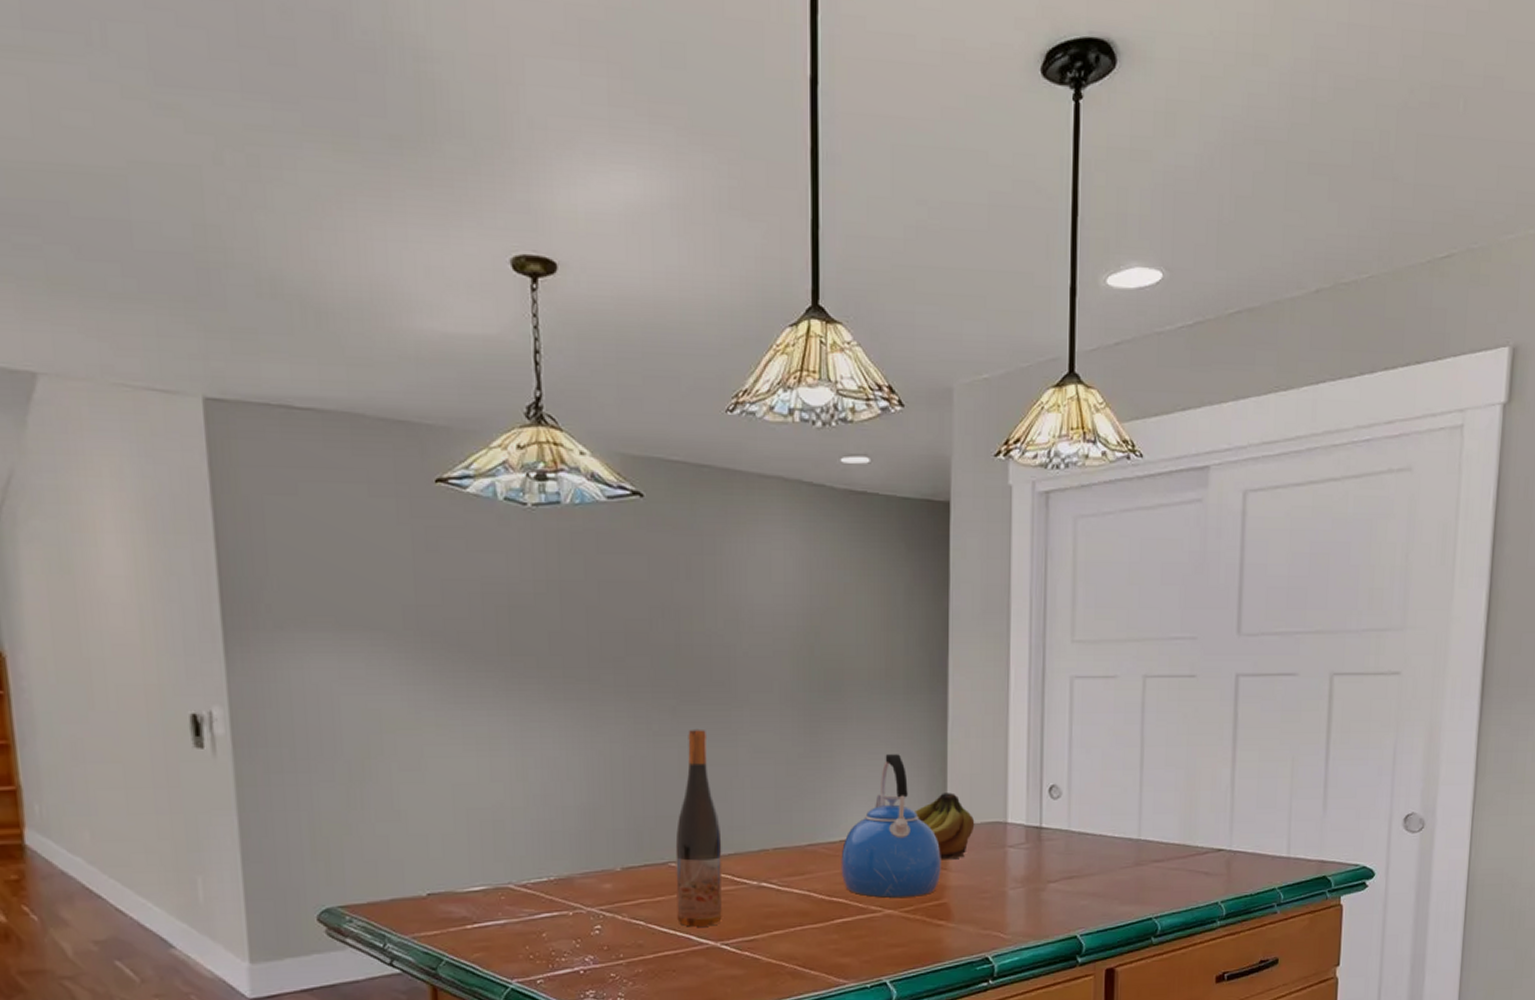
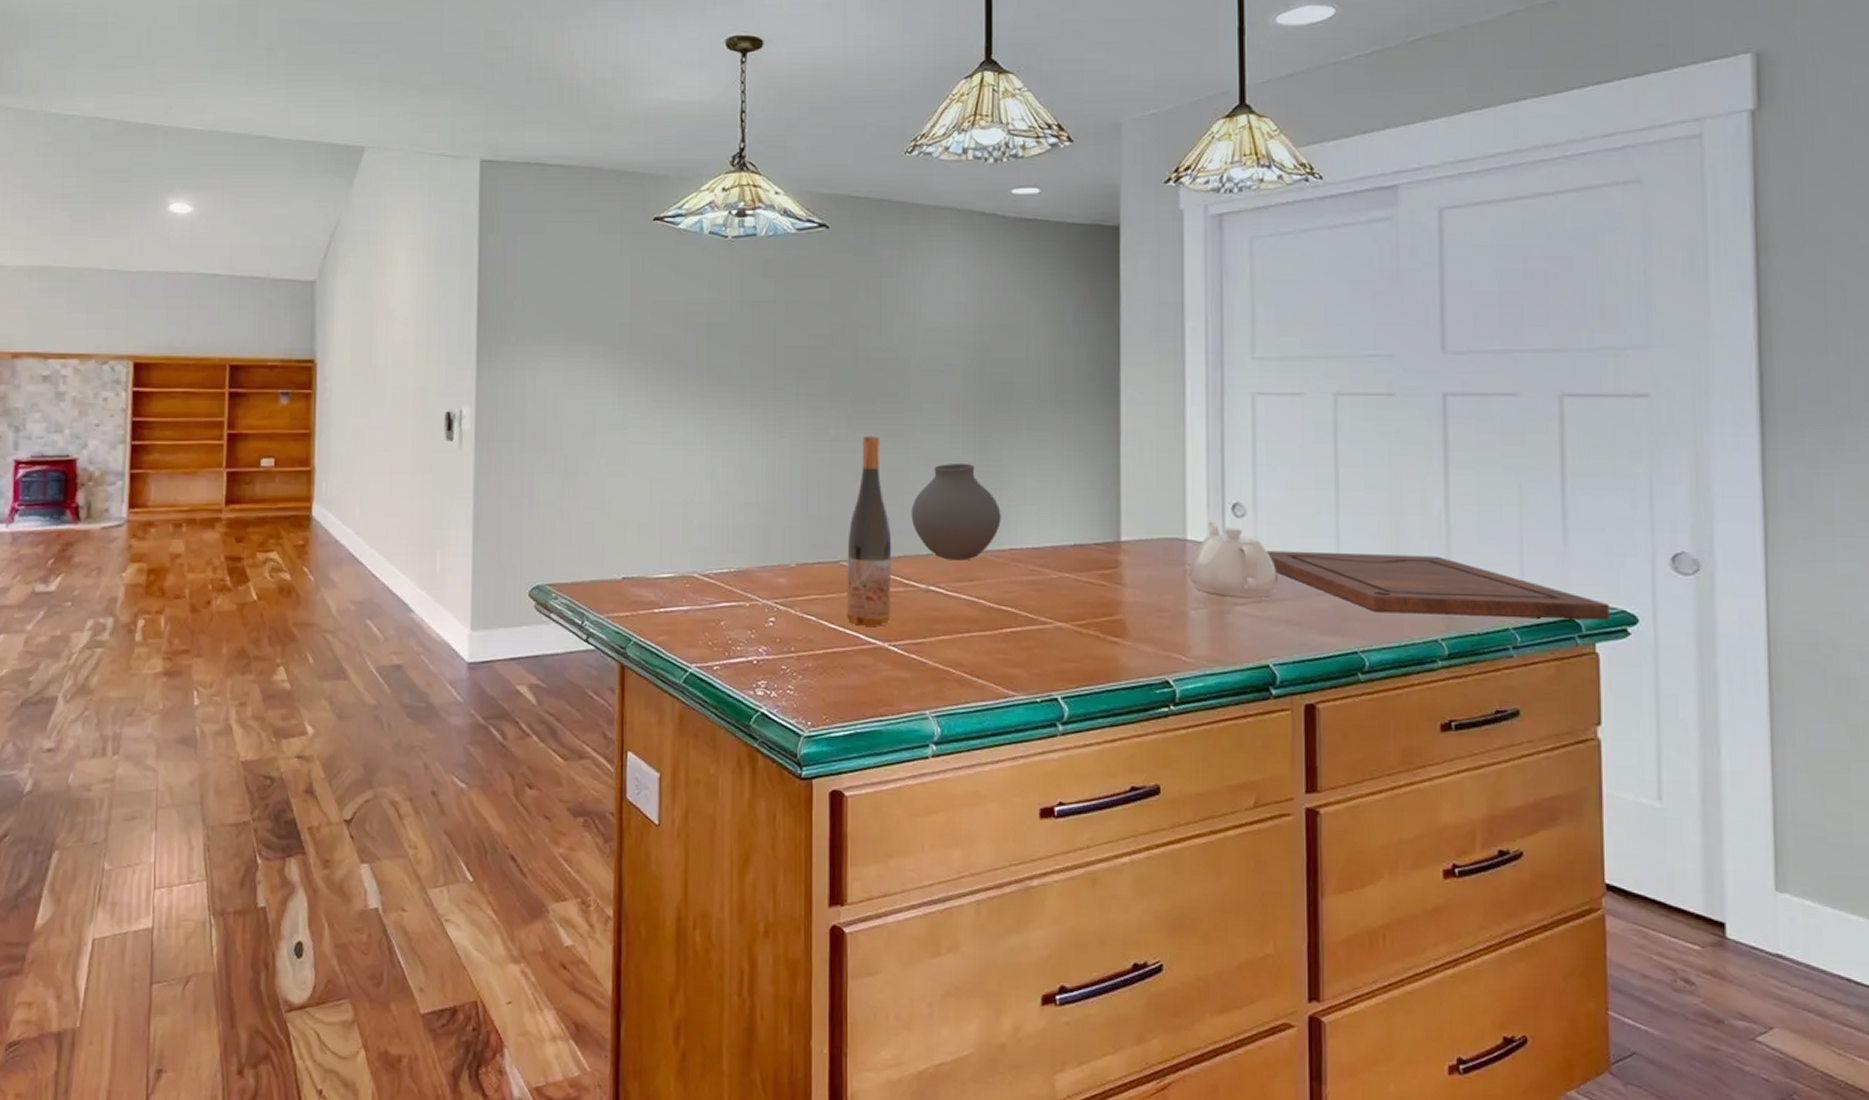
vase: none [741,756,832,855] -> present [911,464,1001,561]
kettle: present [841,754,941,898] -> none [1010,466,1115,611]
fruit: present [915,792,975,860] -> none [1087,506,1151,575]
teapot: none [1007,804,1088,876] -> present [1188,521,1279,599]
cutting board: none [1078,826,1354,881] -> present [1266,550,1609,621]

